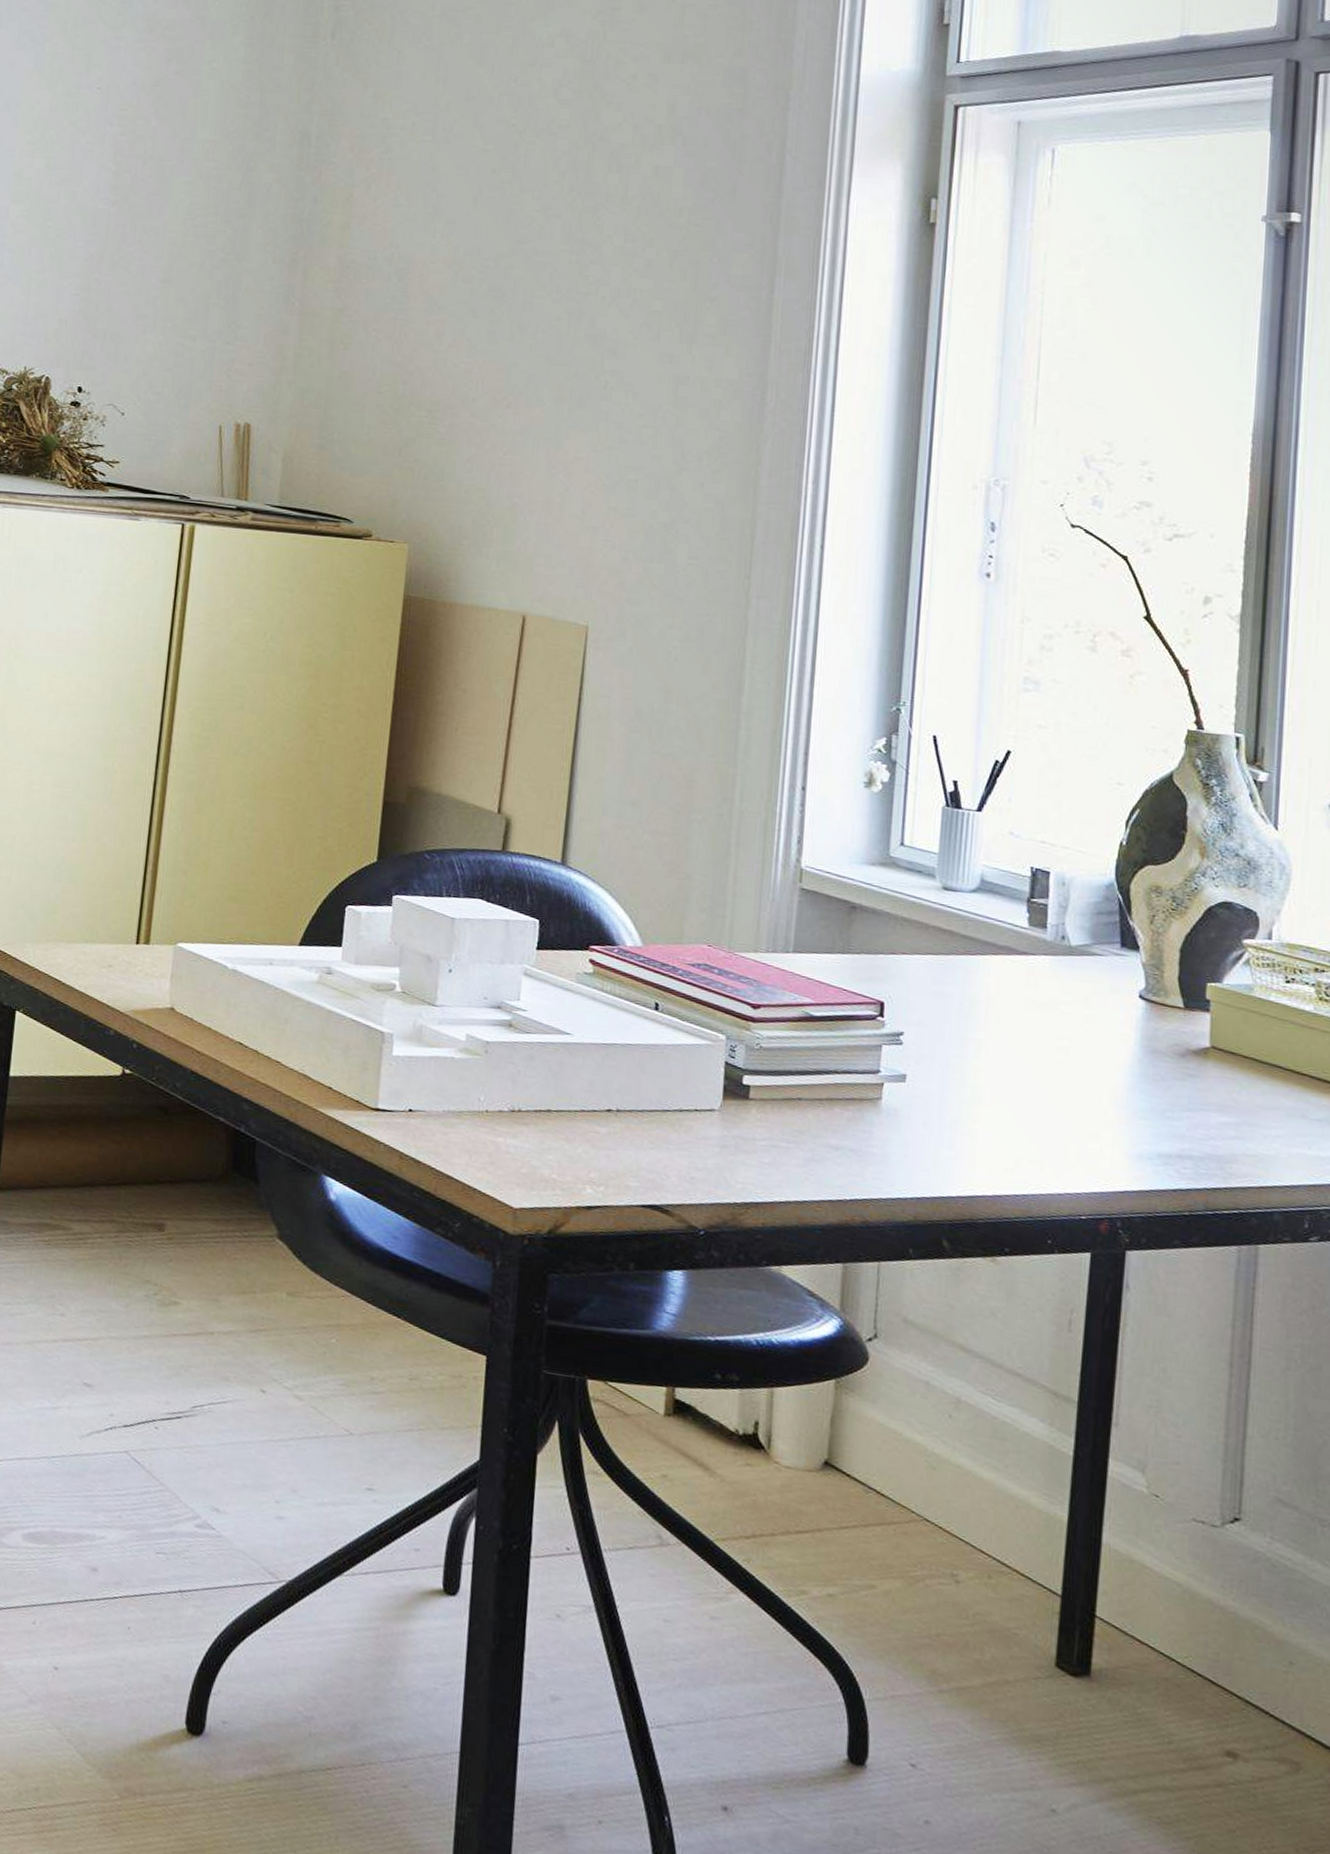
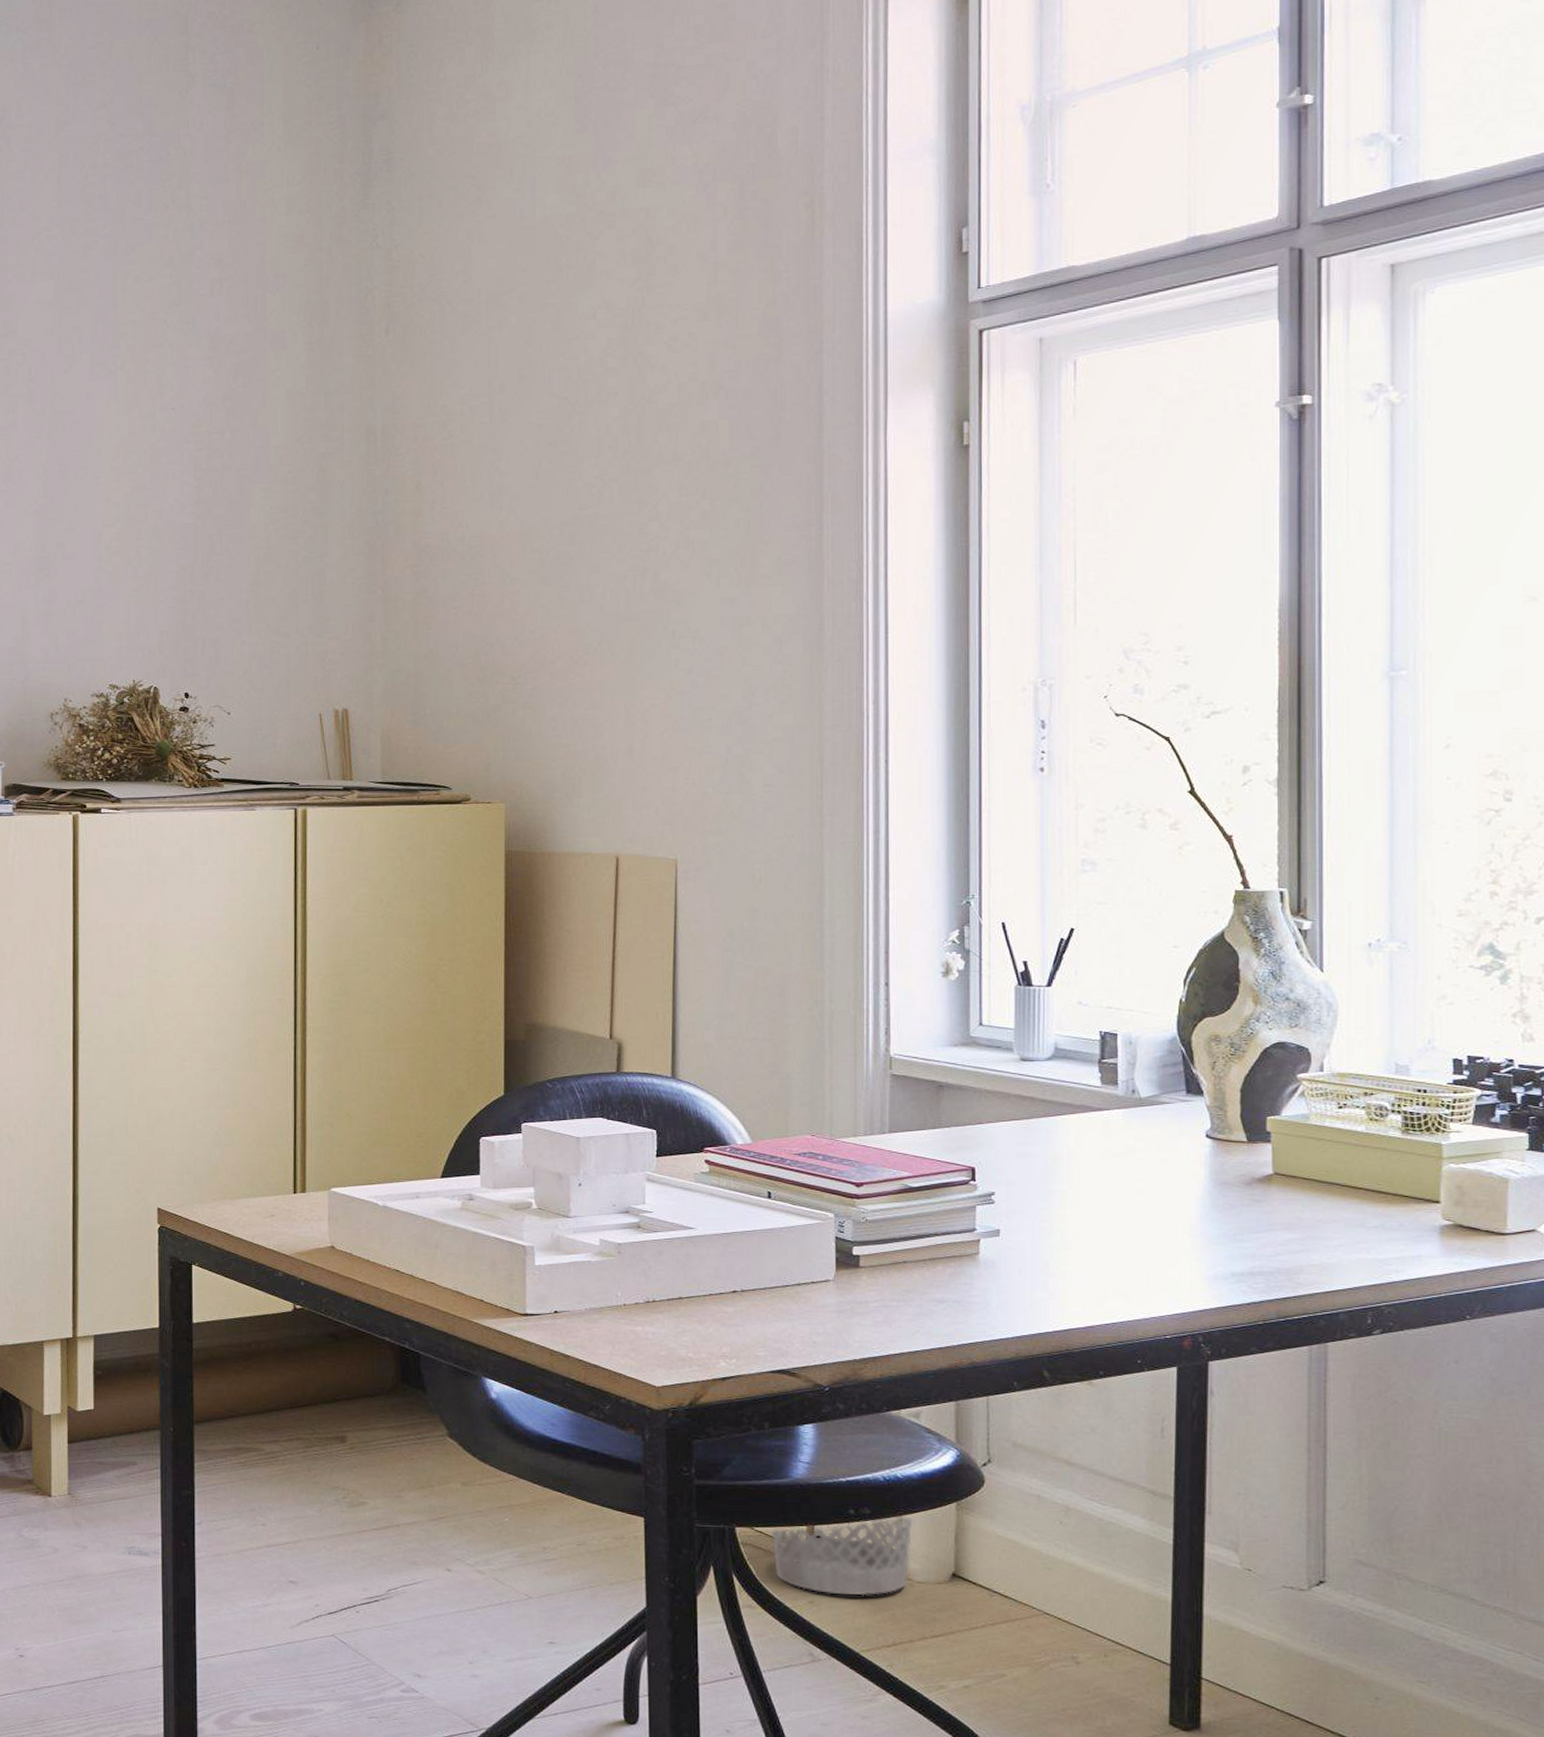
wastebasket: none [626,1267,806,1477] -> present [771,1409,922,1596]

